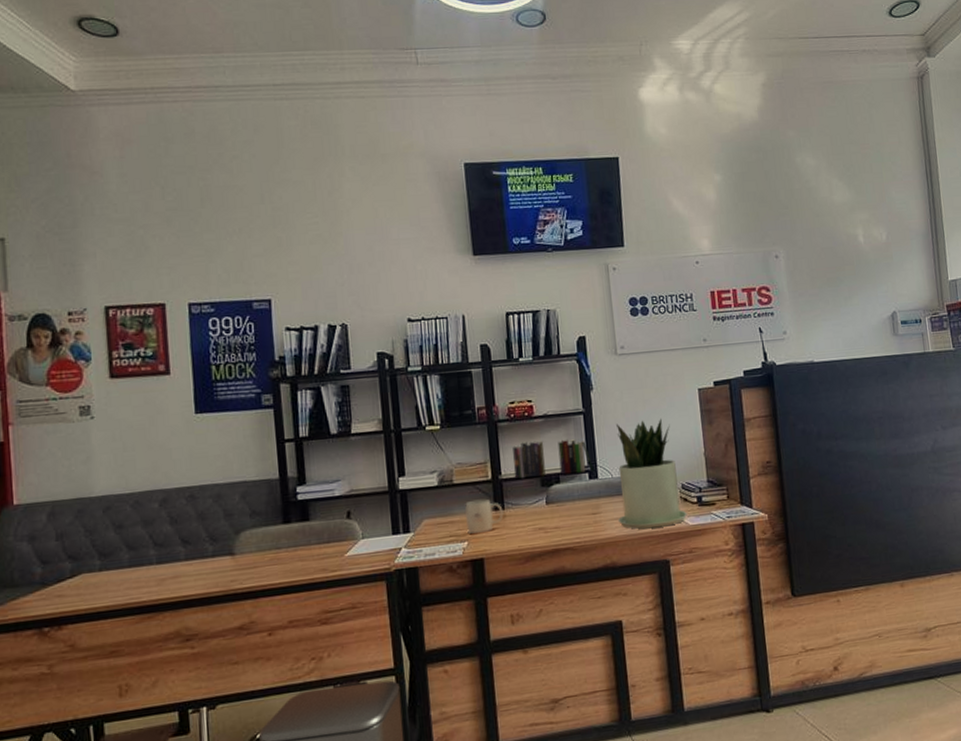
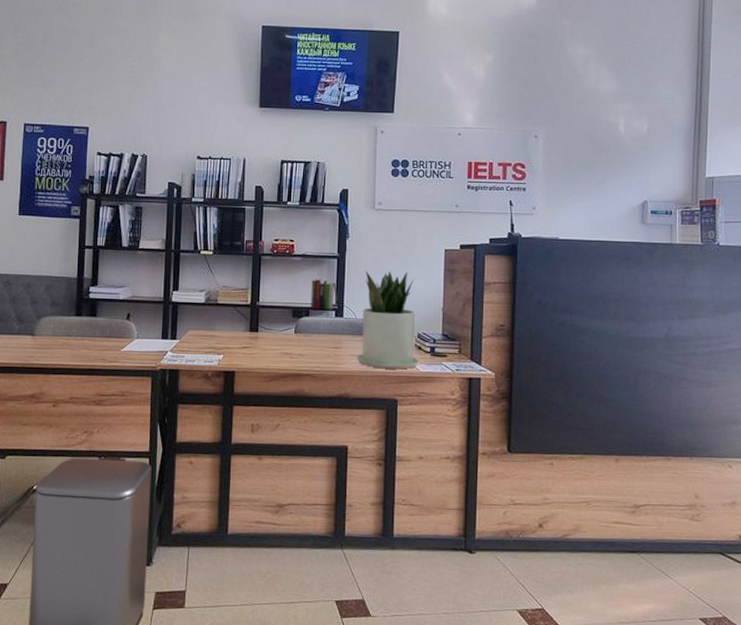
mug: present [464,498,504,534] -> none [223,320,257,350]
books: present [513,440,546,479] -> none [270,276,300,309]

